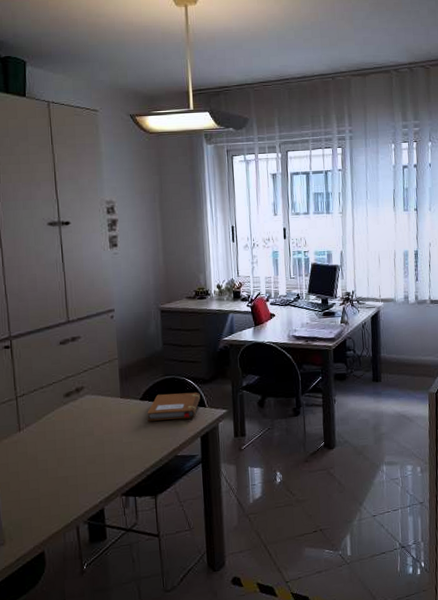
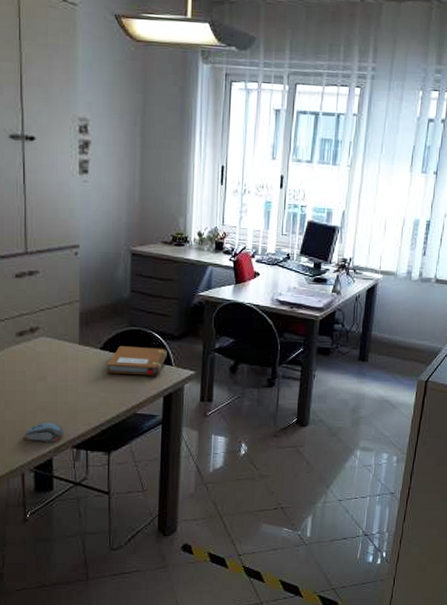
computer mouse: none [77,473,114,494] -> present [25,422,65,443]

